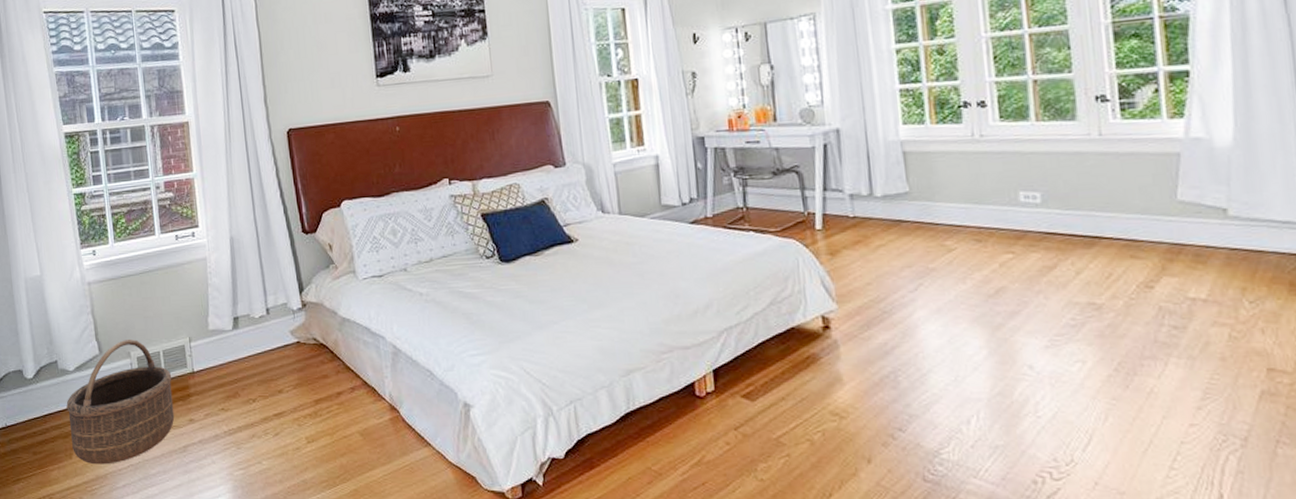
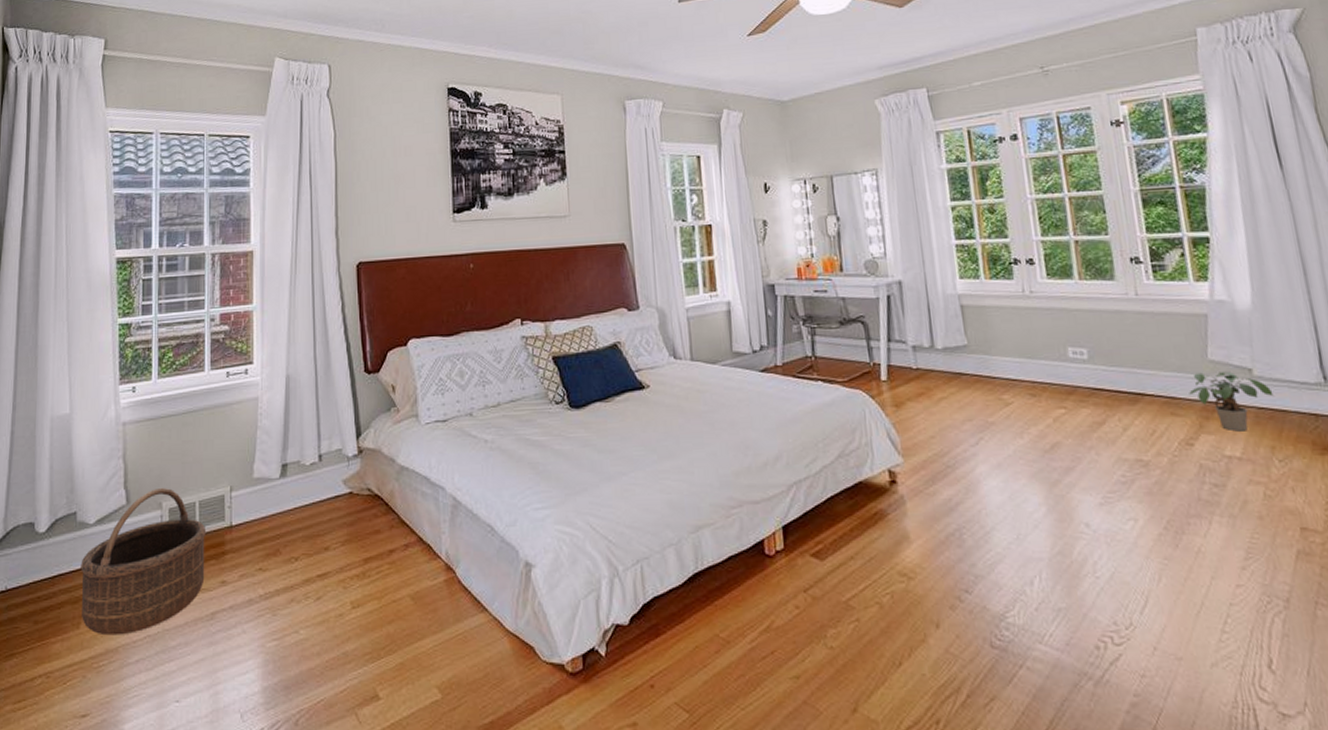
potted plant: none [1152,212,1250,274] -> present [1189,371,1274,432]

